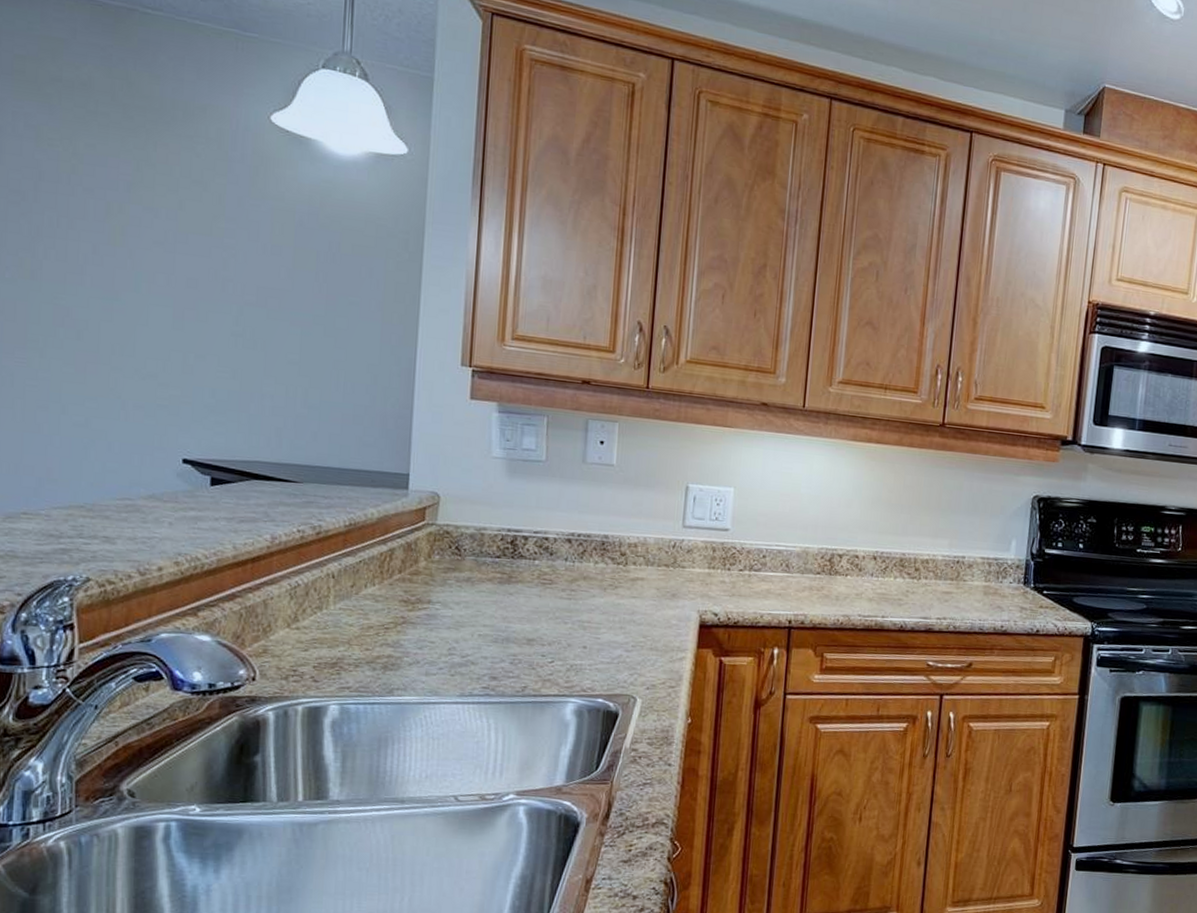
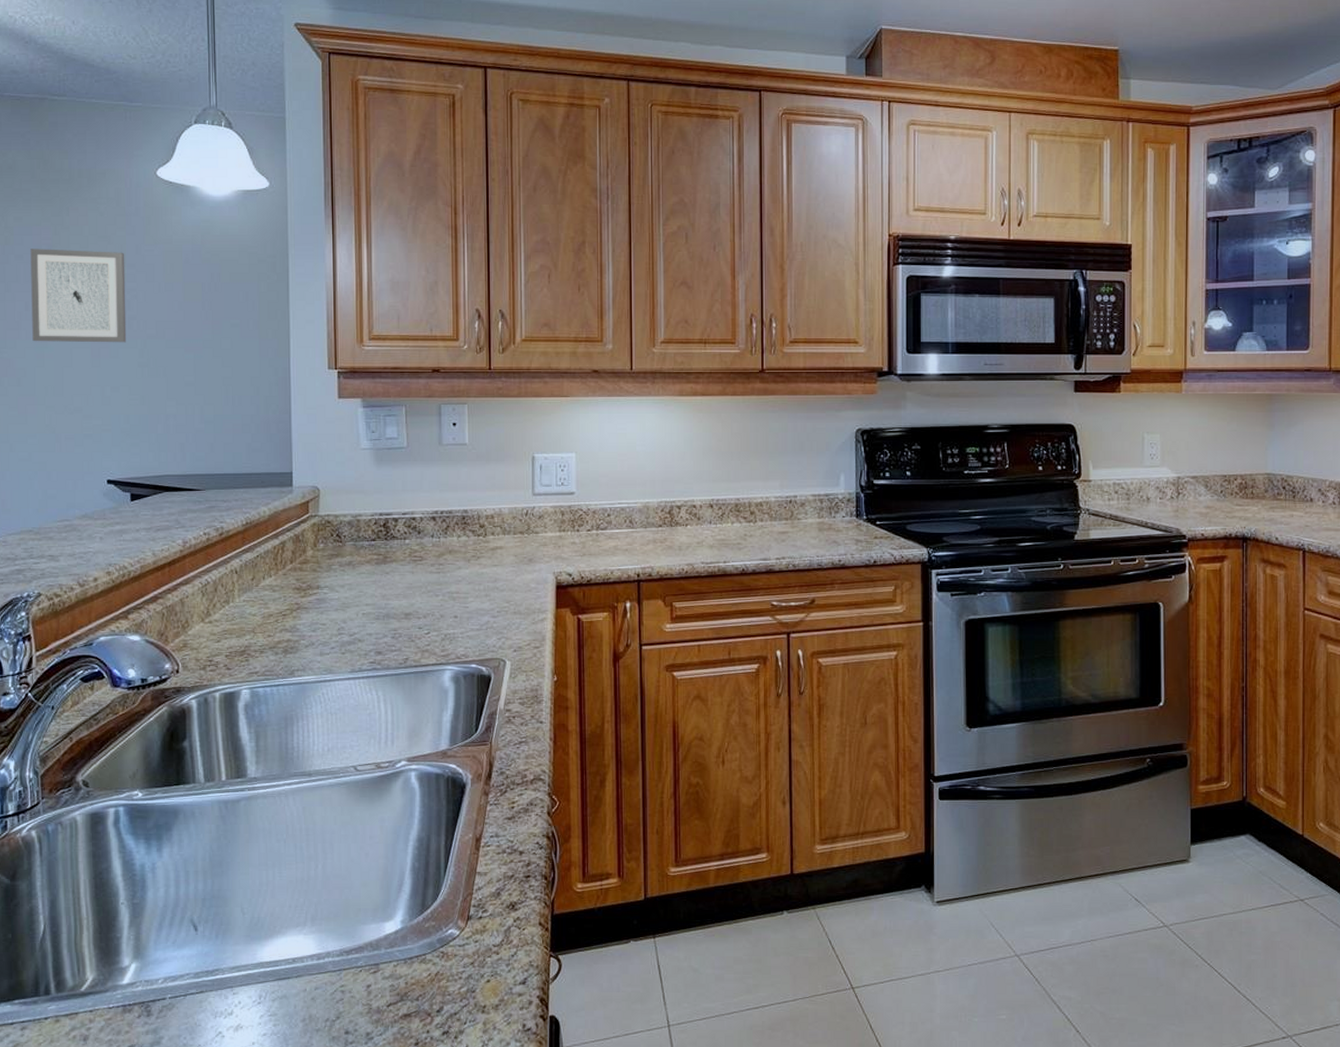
wall art: none [99,183,224,307] -> present [30,249,127,343]

